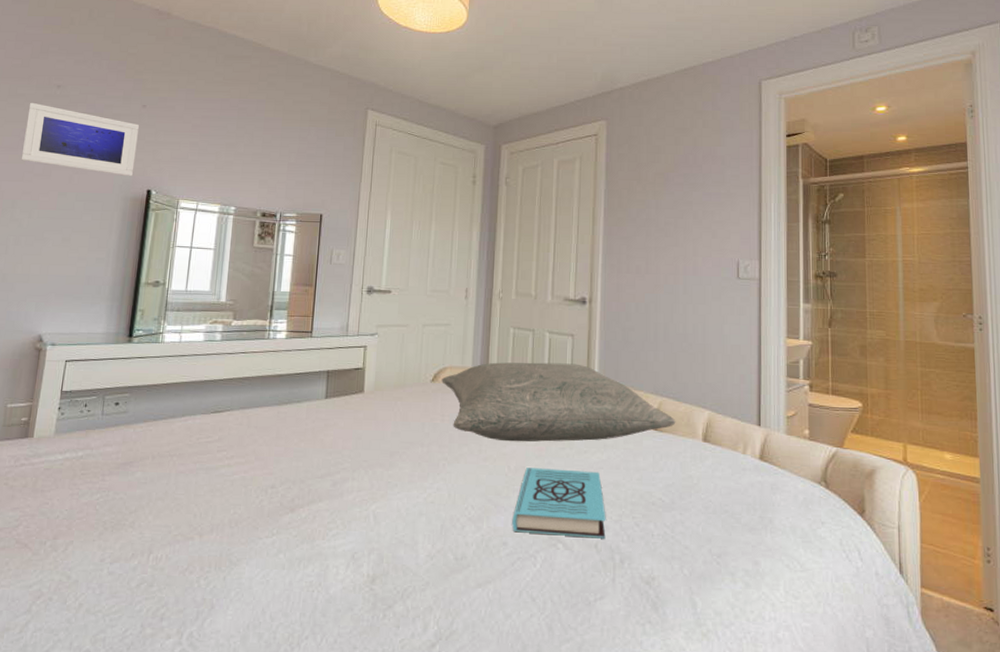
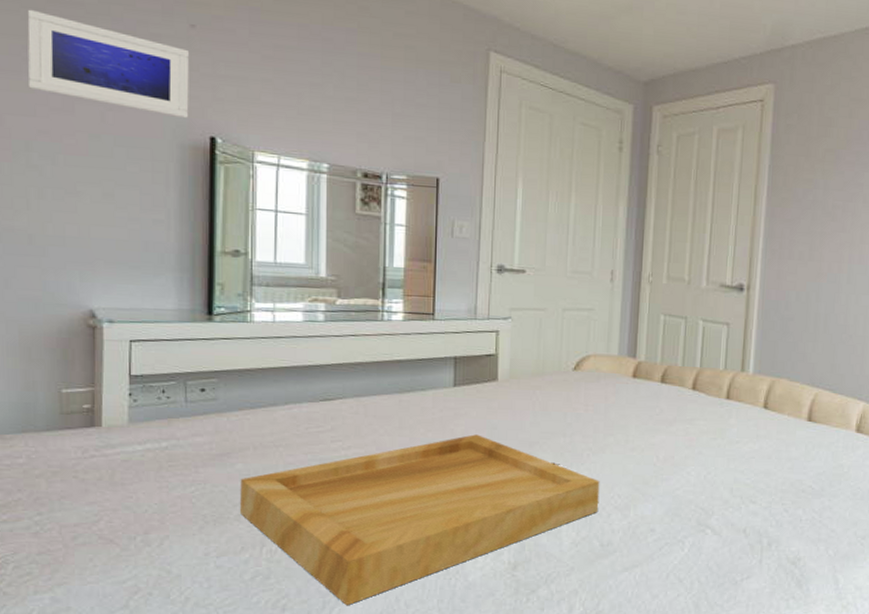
tray: none [135,444,455,616] -> present [240,434,600,605]
pillow: present [442,362,676,442] -> none [585,350,831,433]
book: present [512,468,606,539] -> none [660,457,756,524]

